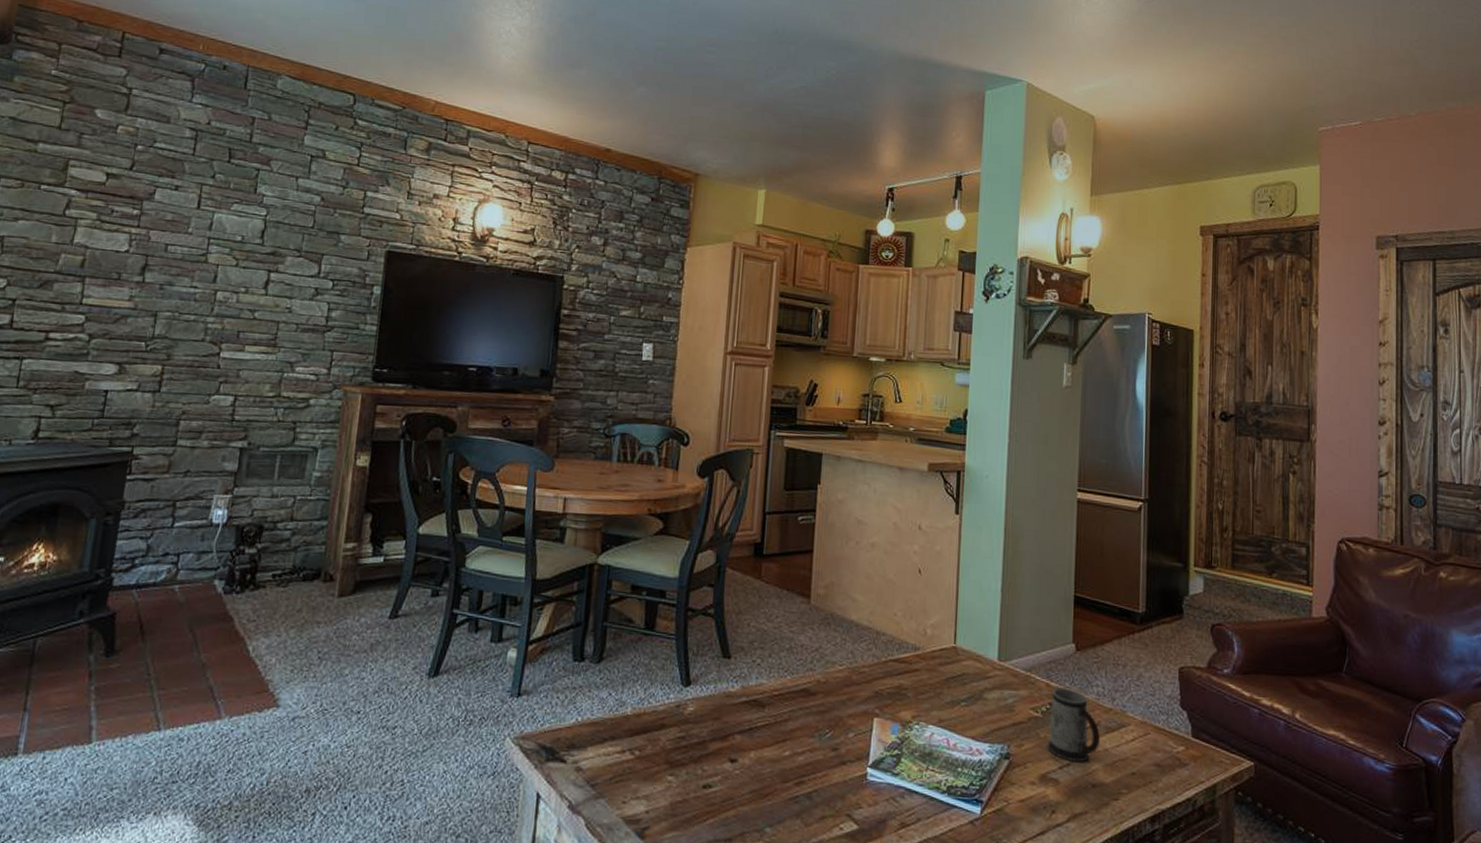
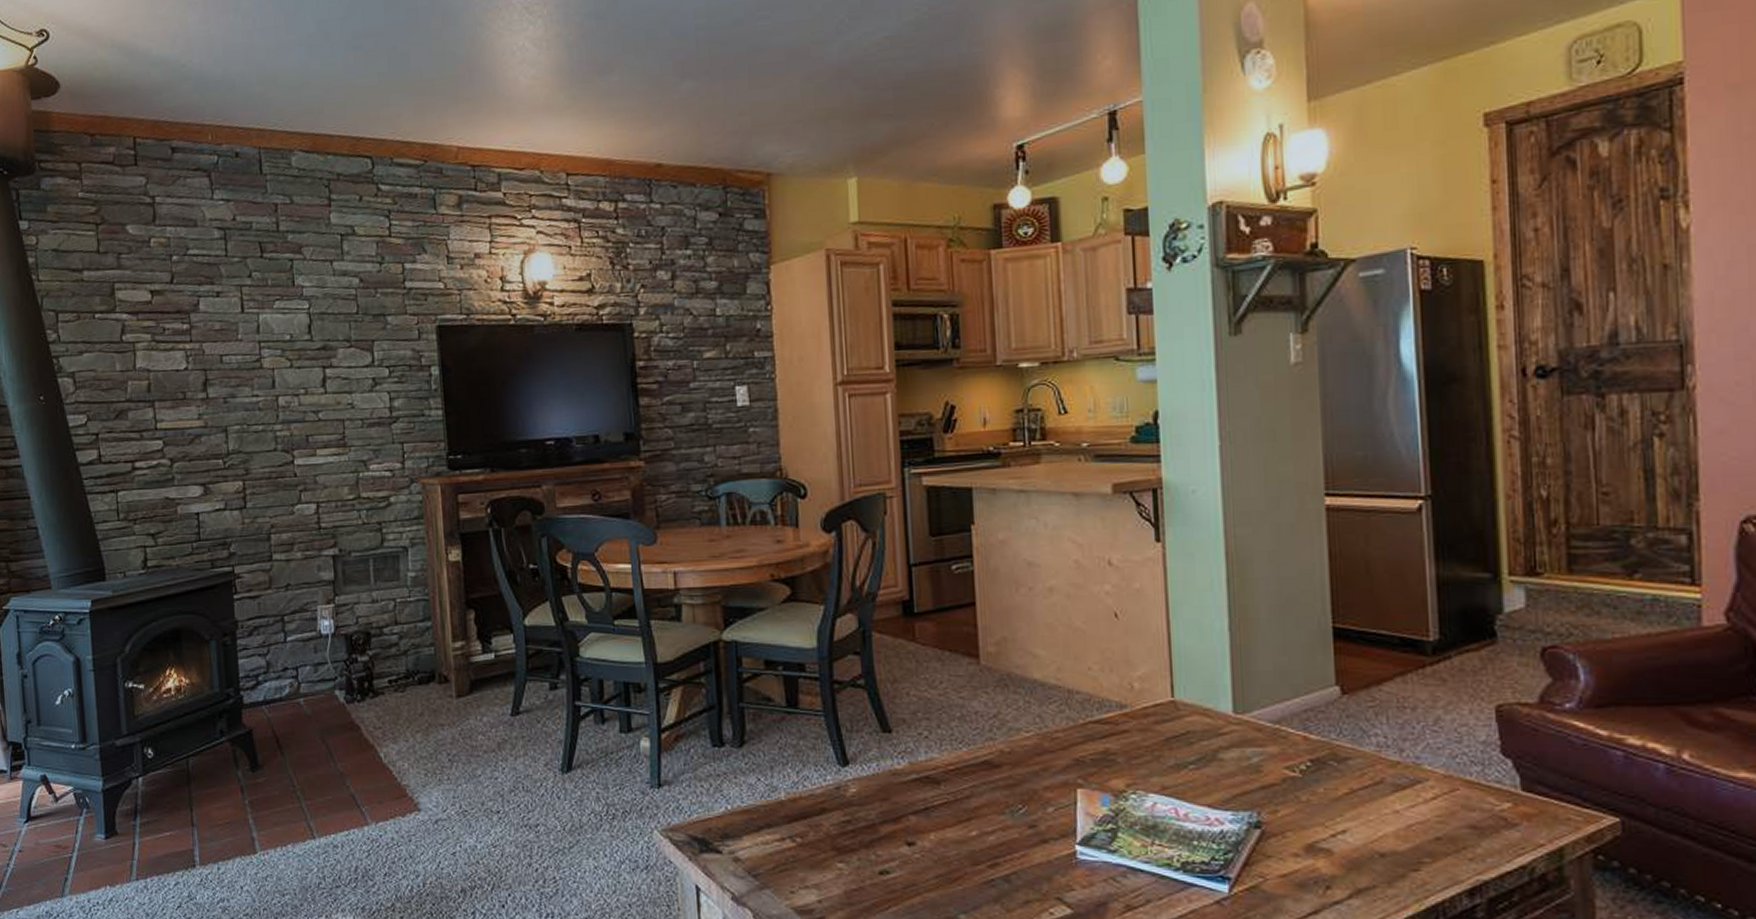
mug: present [1047,687,1100,763] -> none [1311,740,1386,829]

